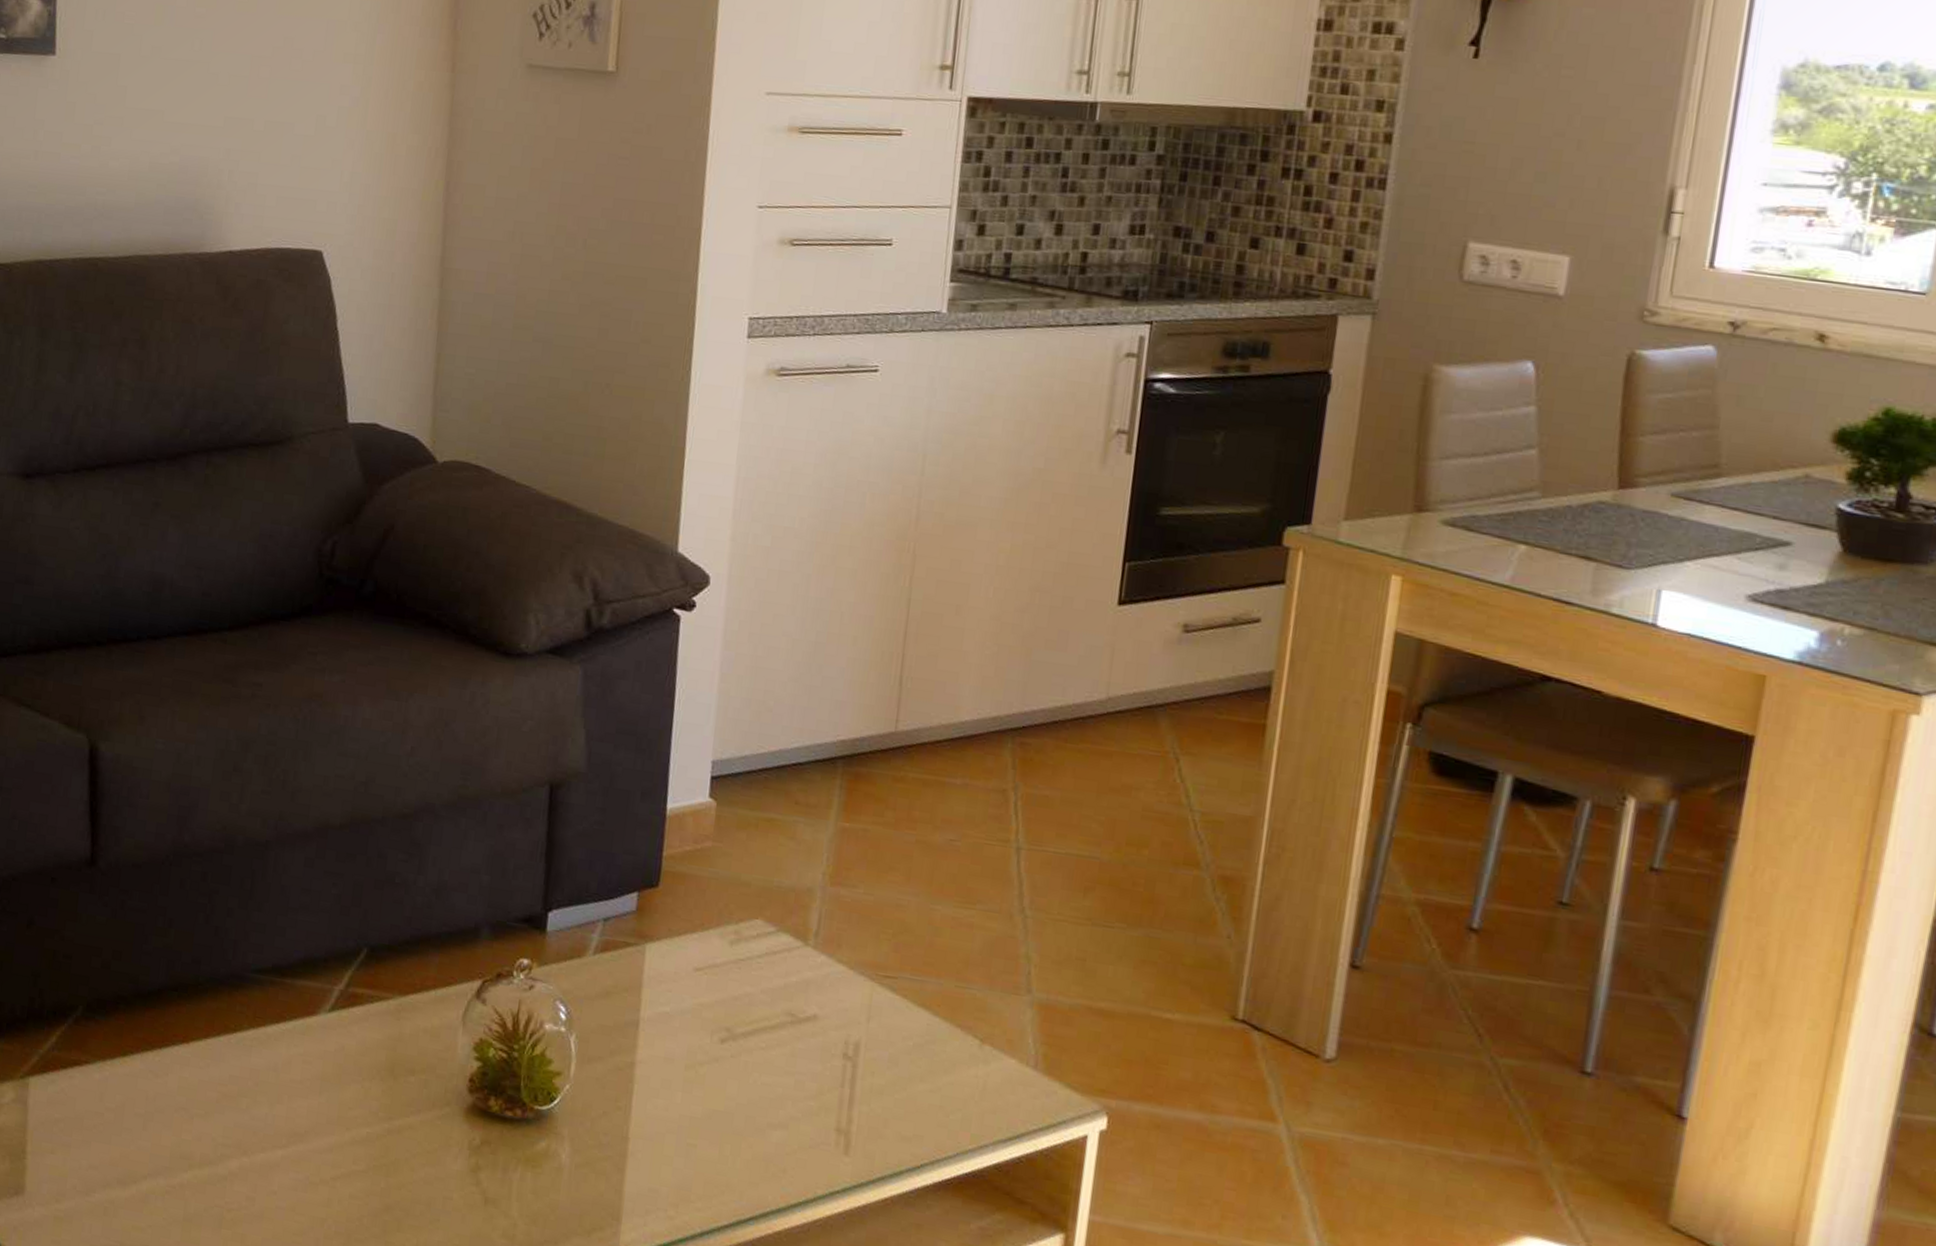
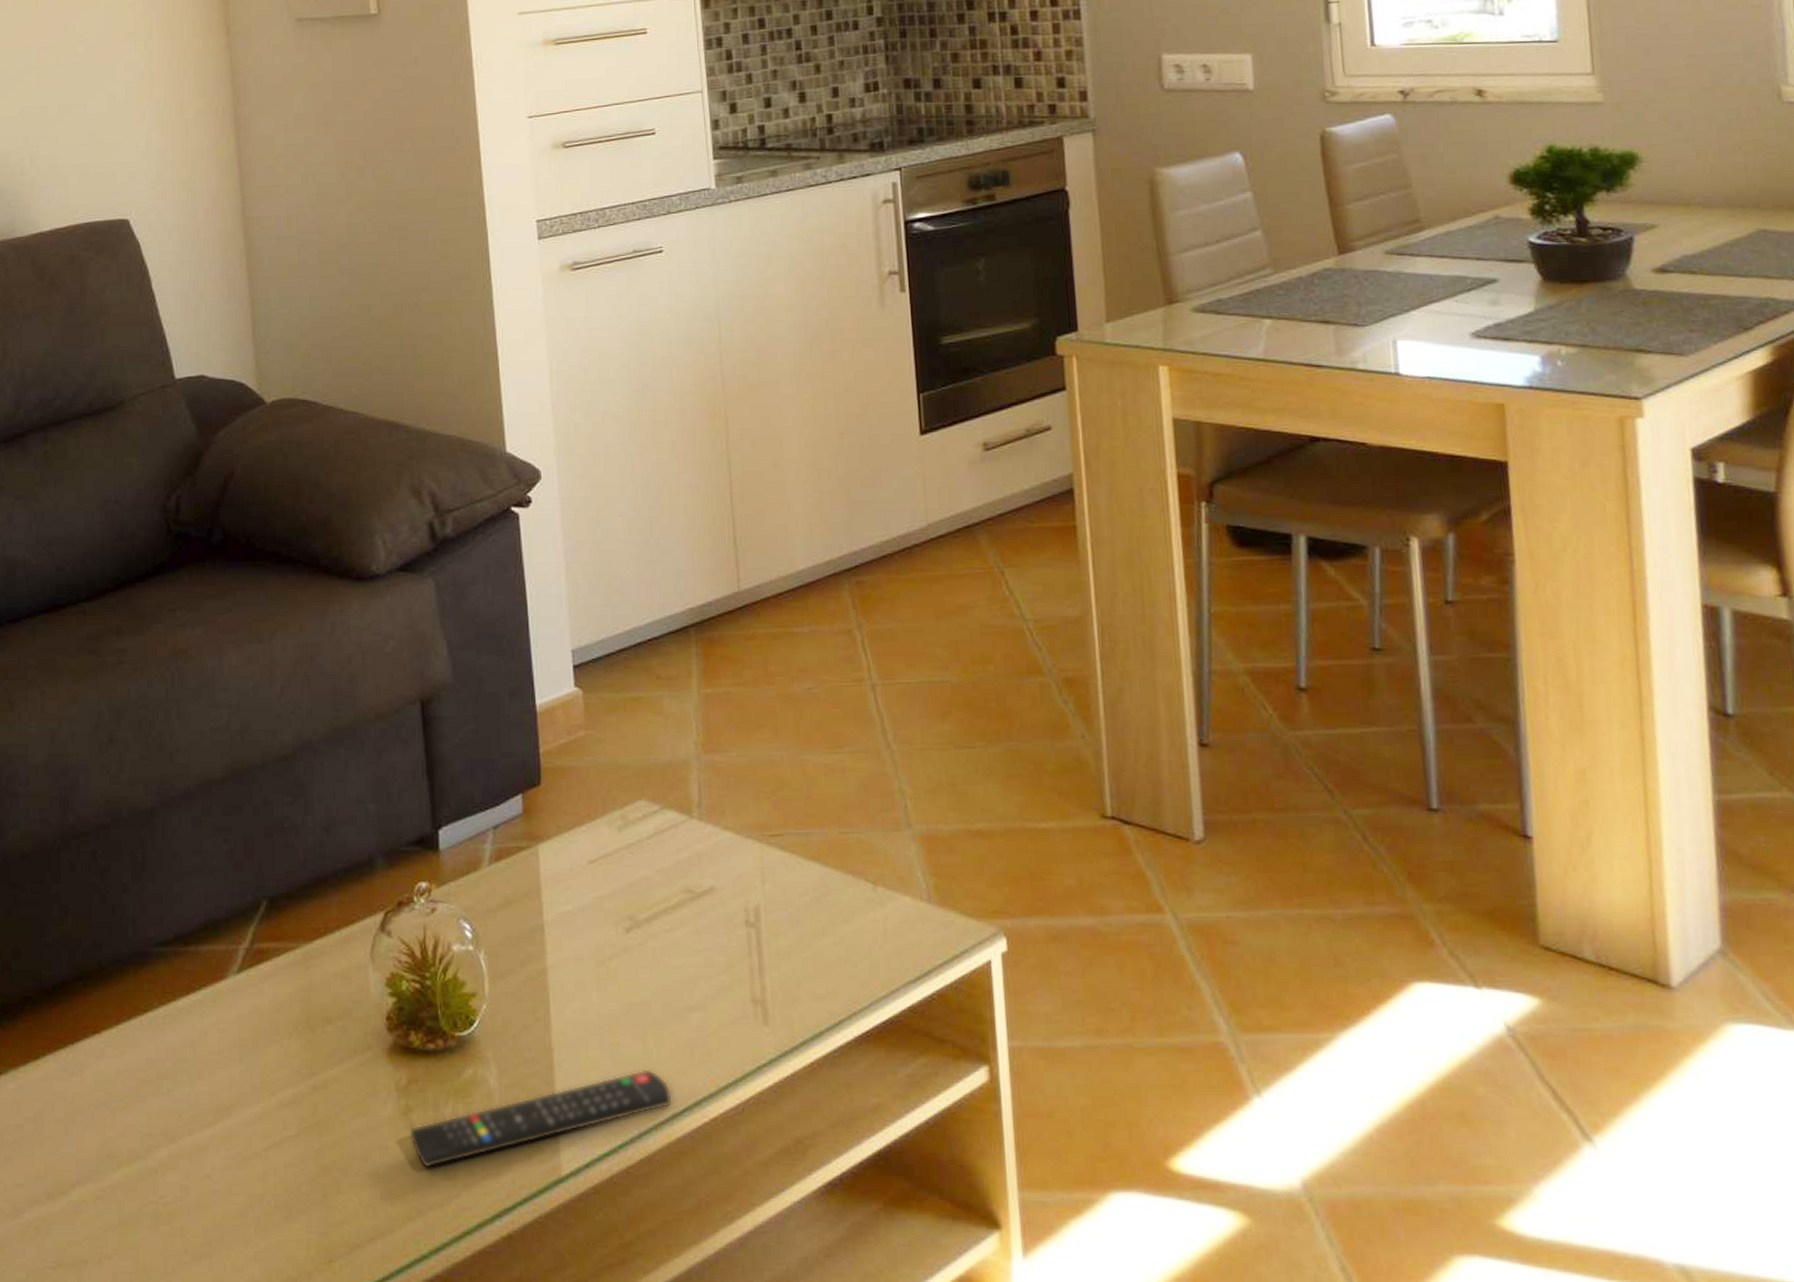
remote control: none [474,1173,741,1226] -> present [408,1069,672,1168]

